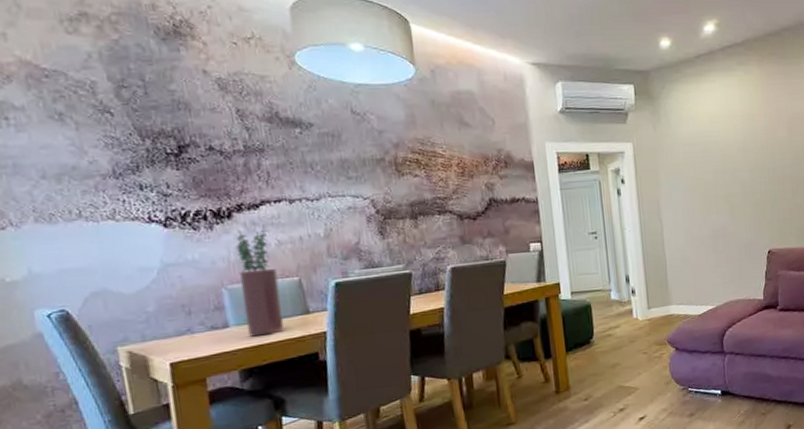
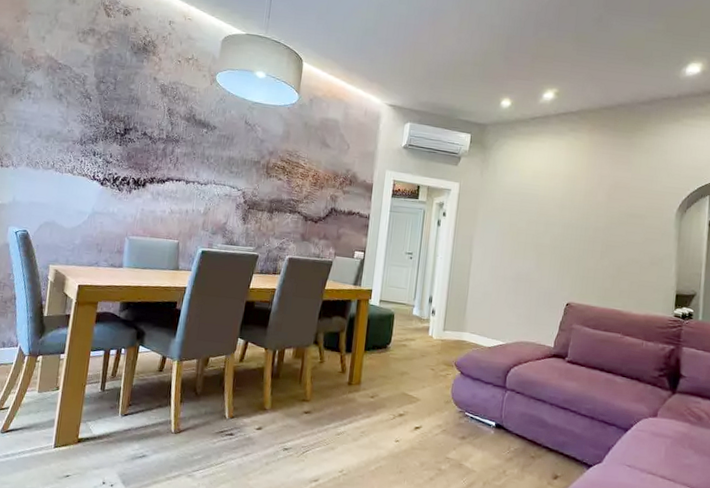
vase: present [236,225,285,337] -> none [133,196,166,280]

